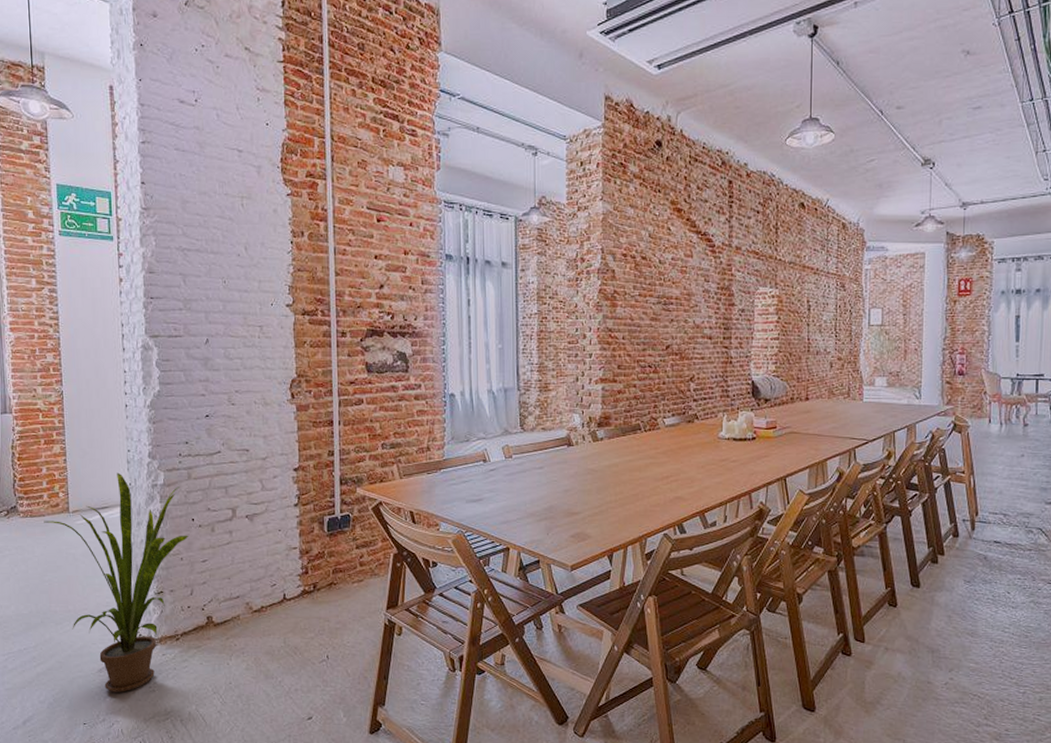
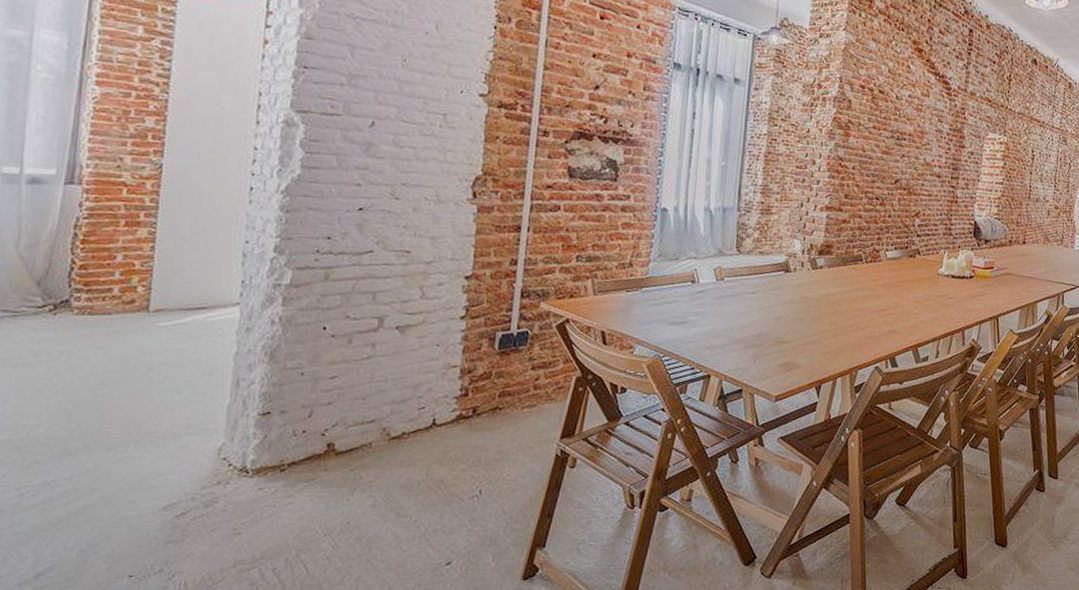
house plant: present [44,472,189,692] -> none [108,267,316,536]

